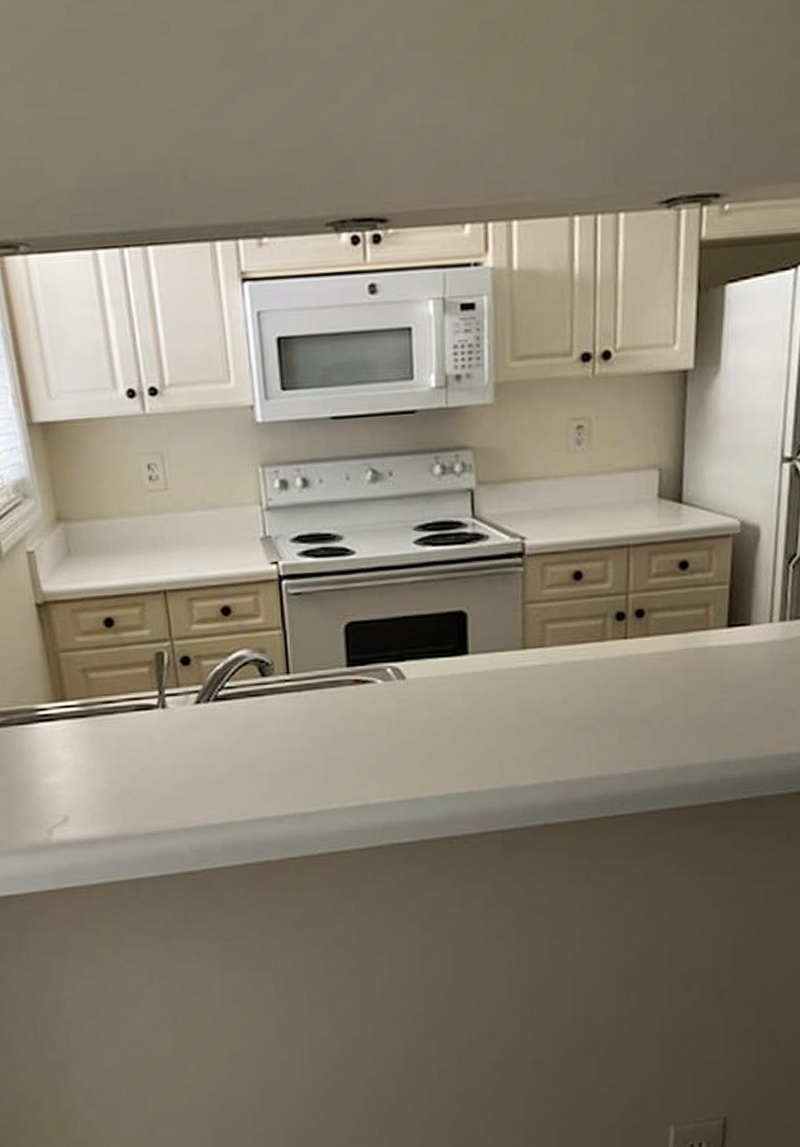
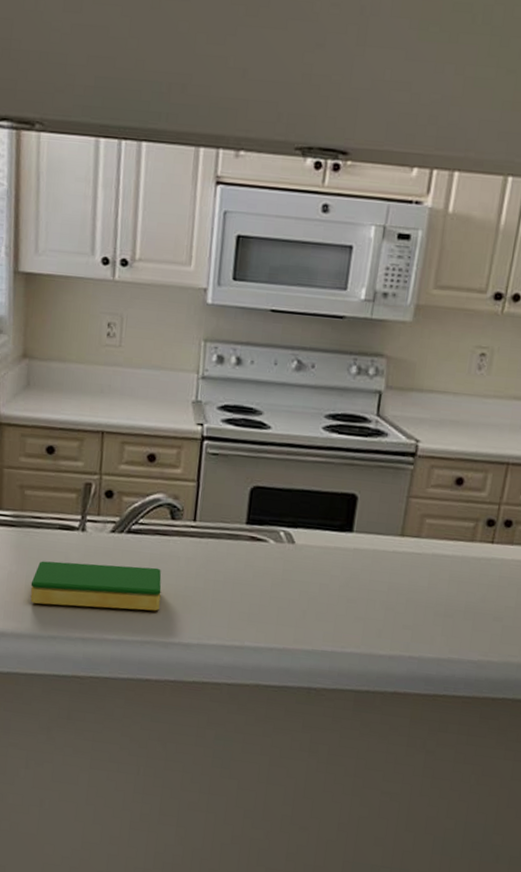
dish sponge: none [115,734,266,799] -> present [30,561,162,611]

